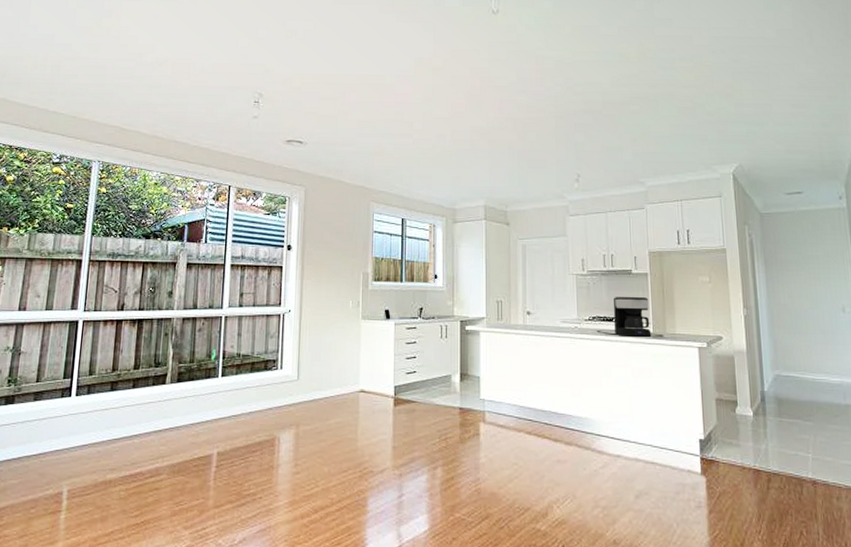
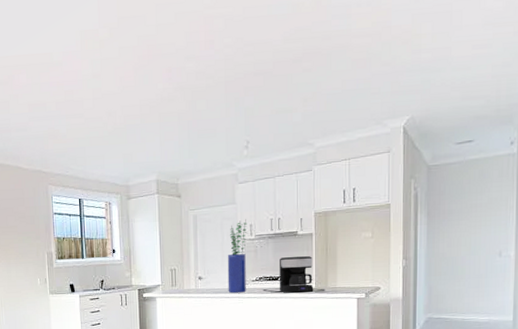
vase: none [558,253,579,333] -> present [227,219,247,294]

